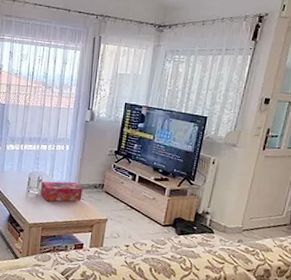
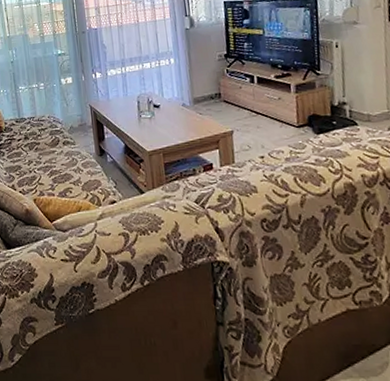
tissue box: present [41,181,83,202] -> none [152,96,200,124]

